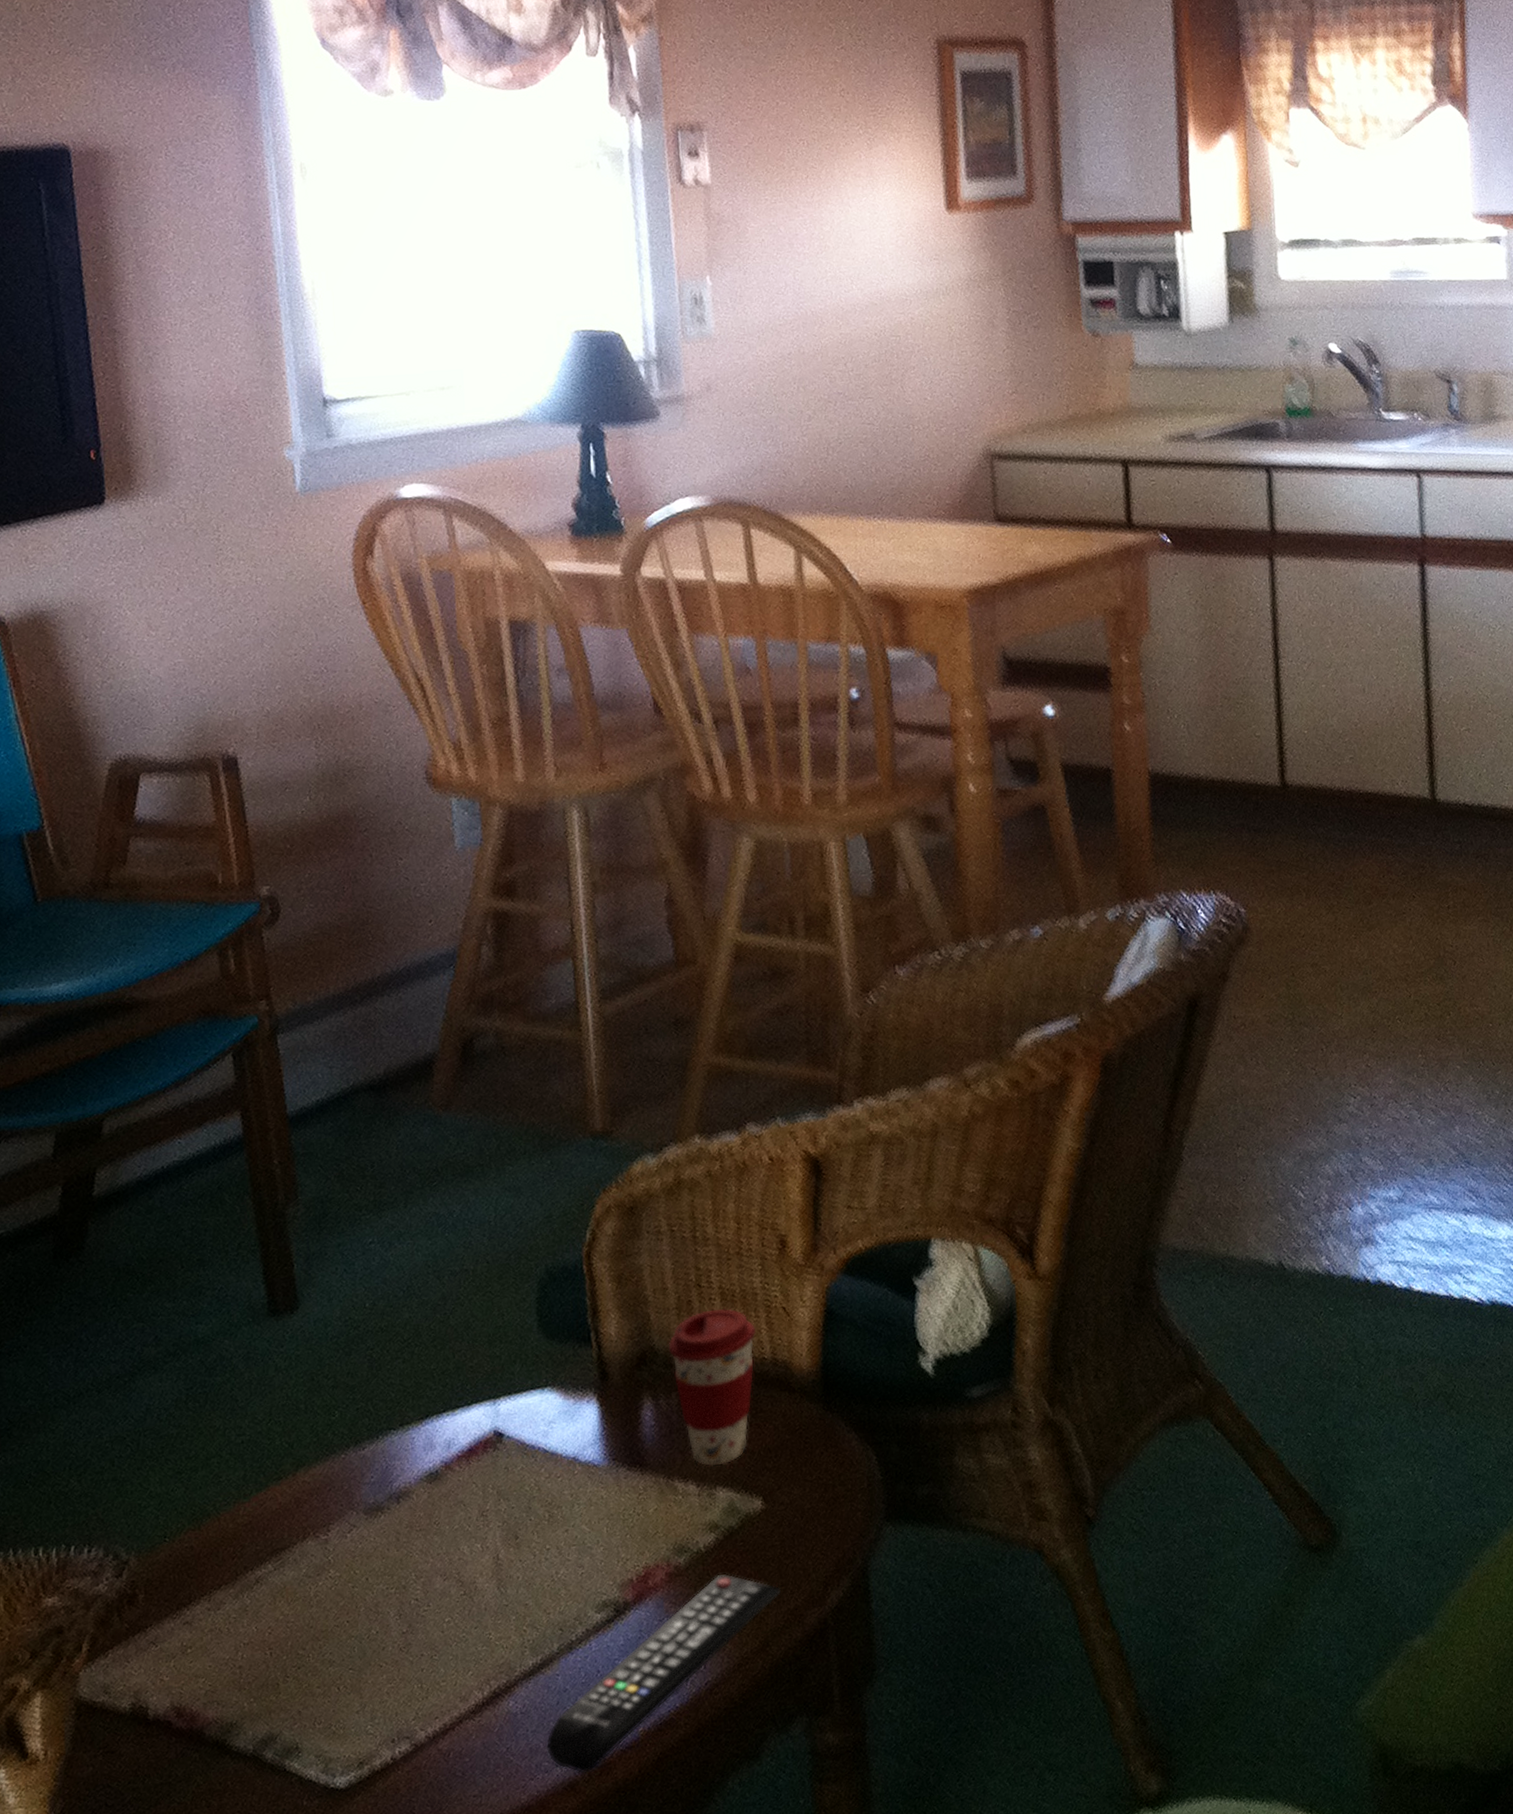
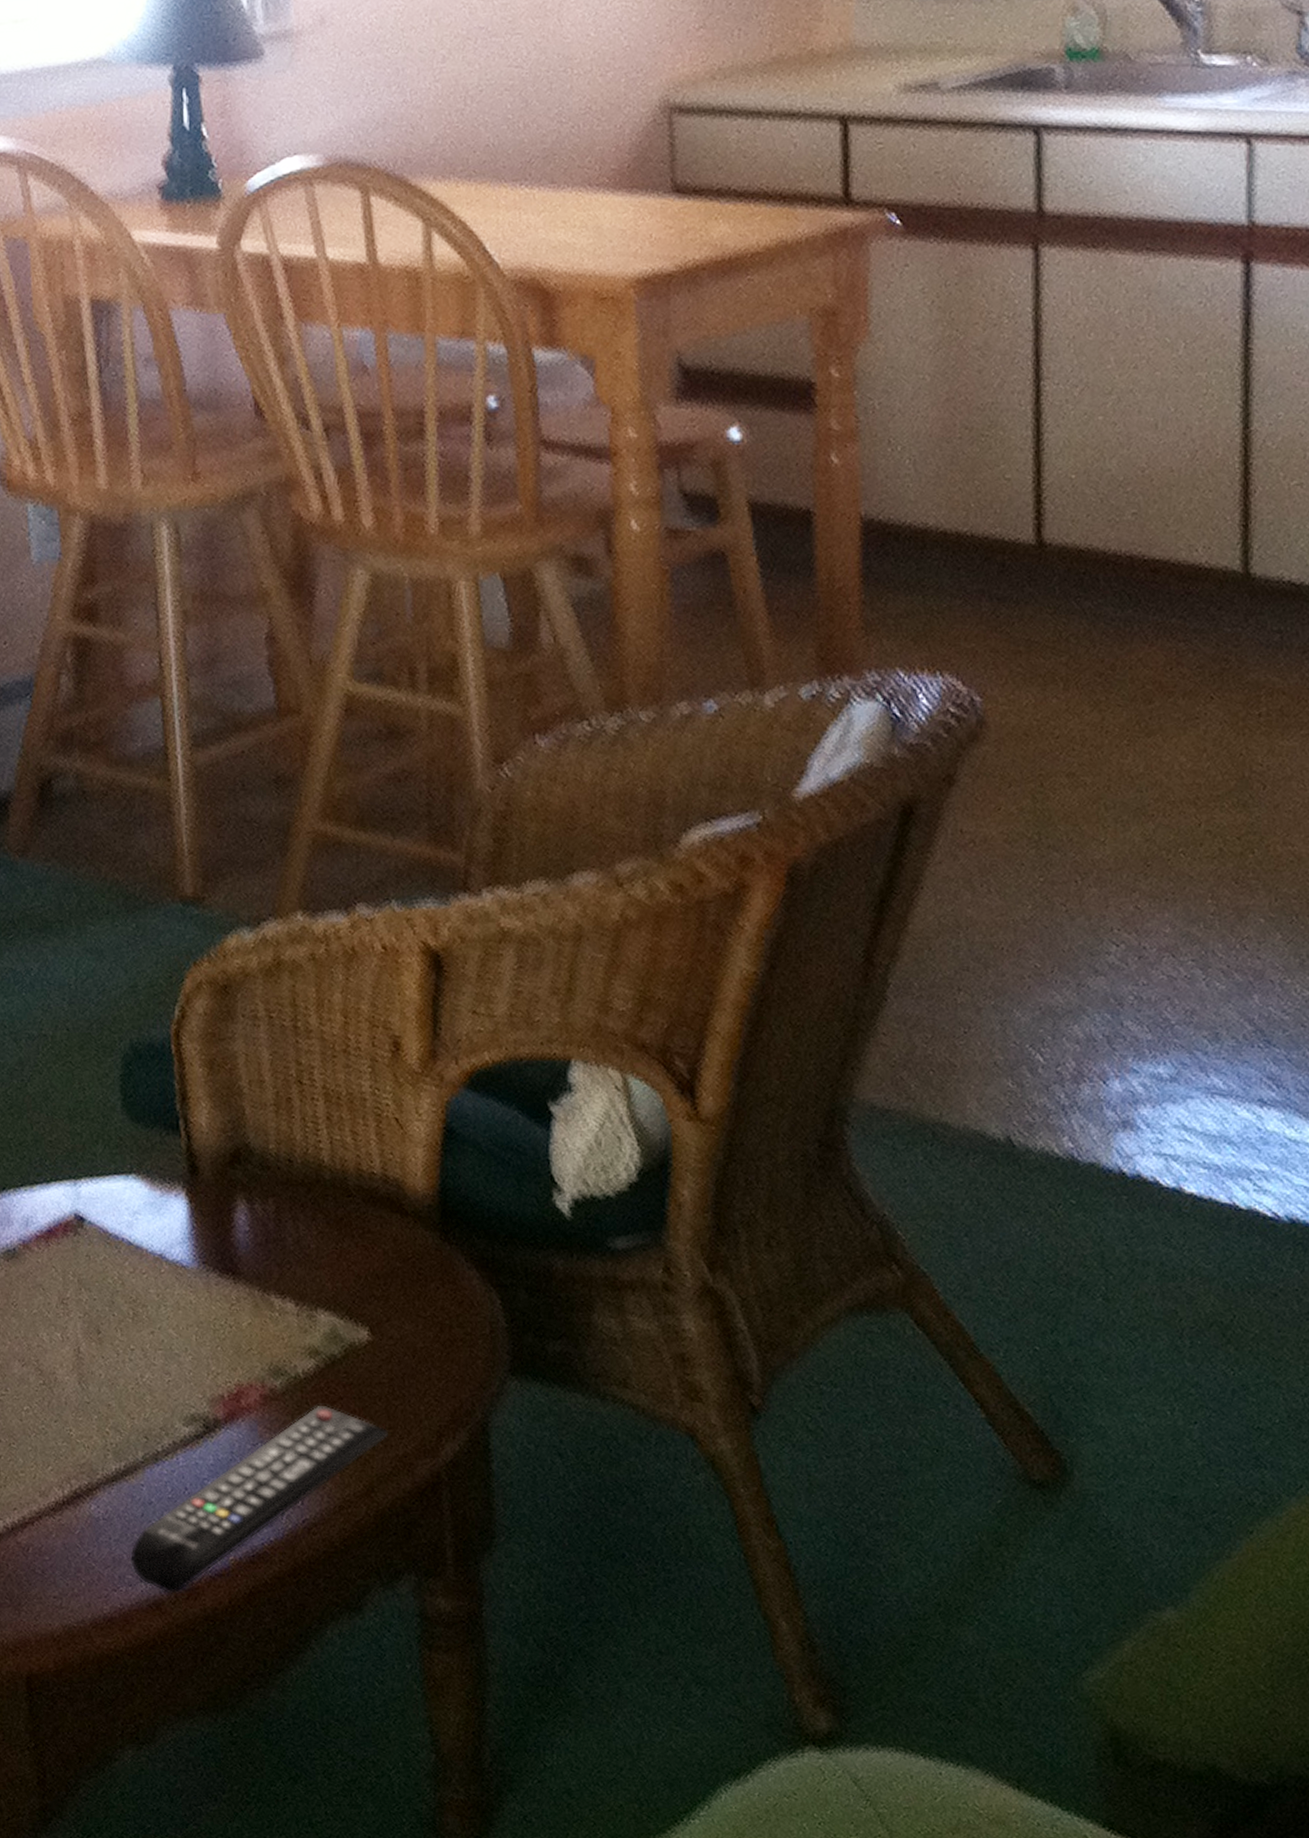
coffee cup: present [668,1308,757,1467] -> none [265,1111,365,1286]

